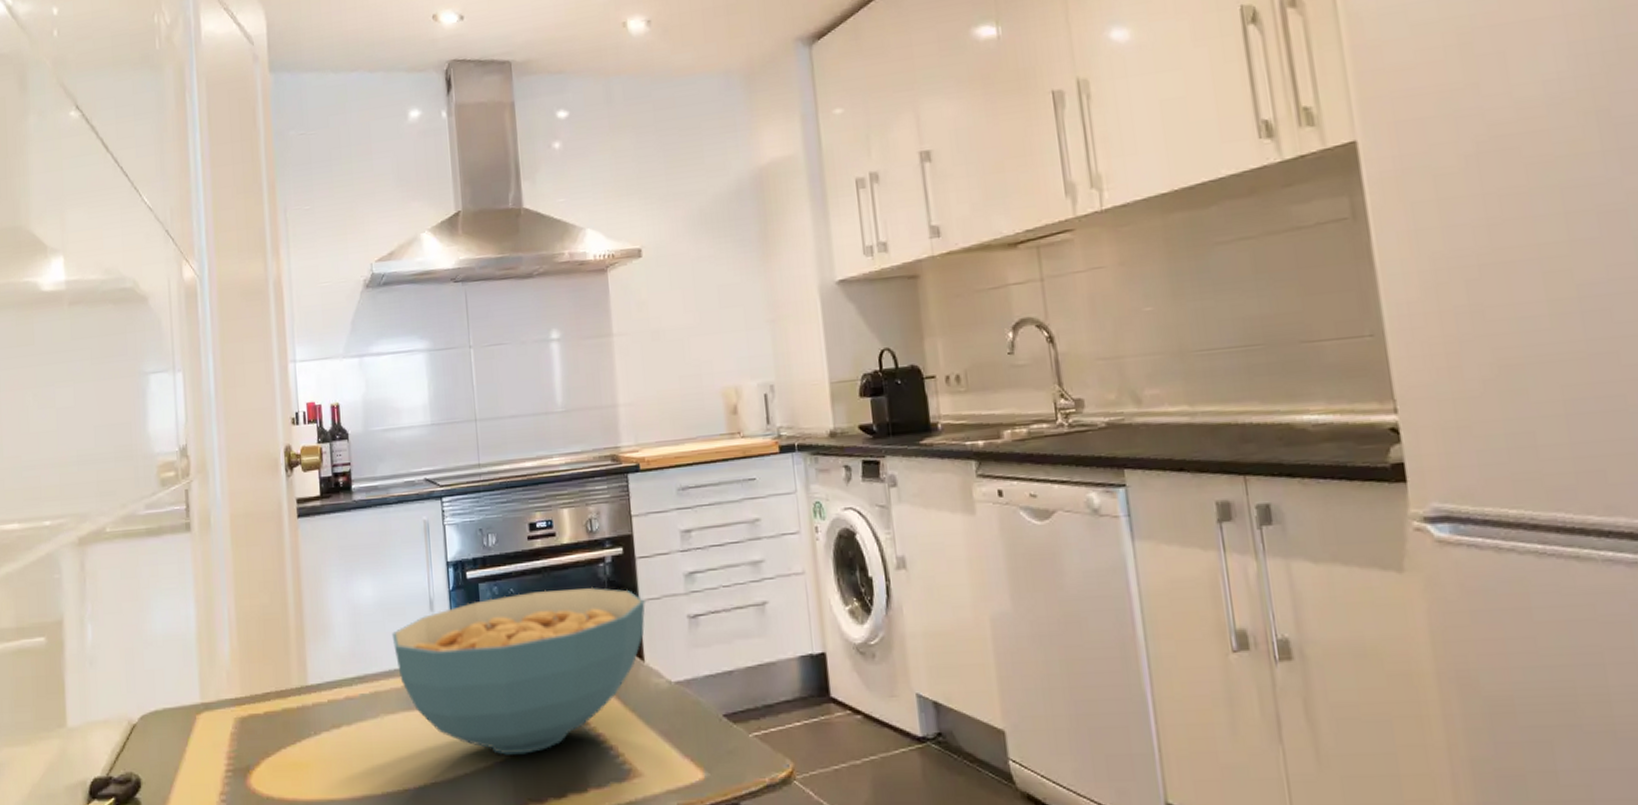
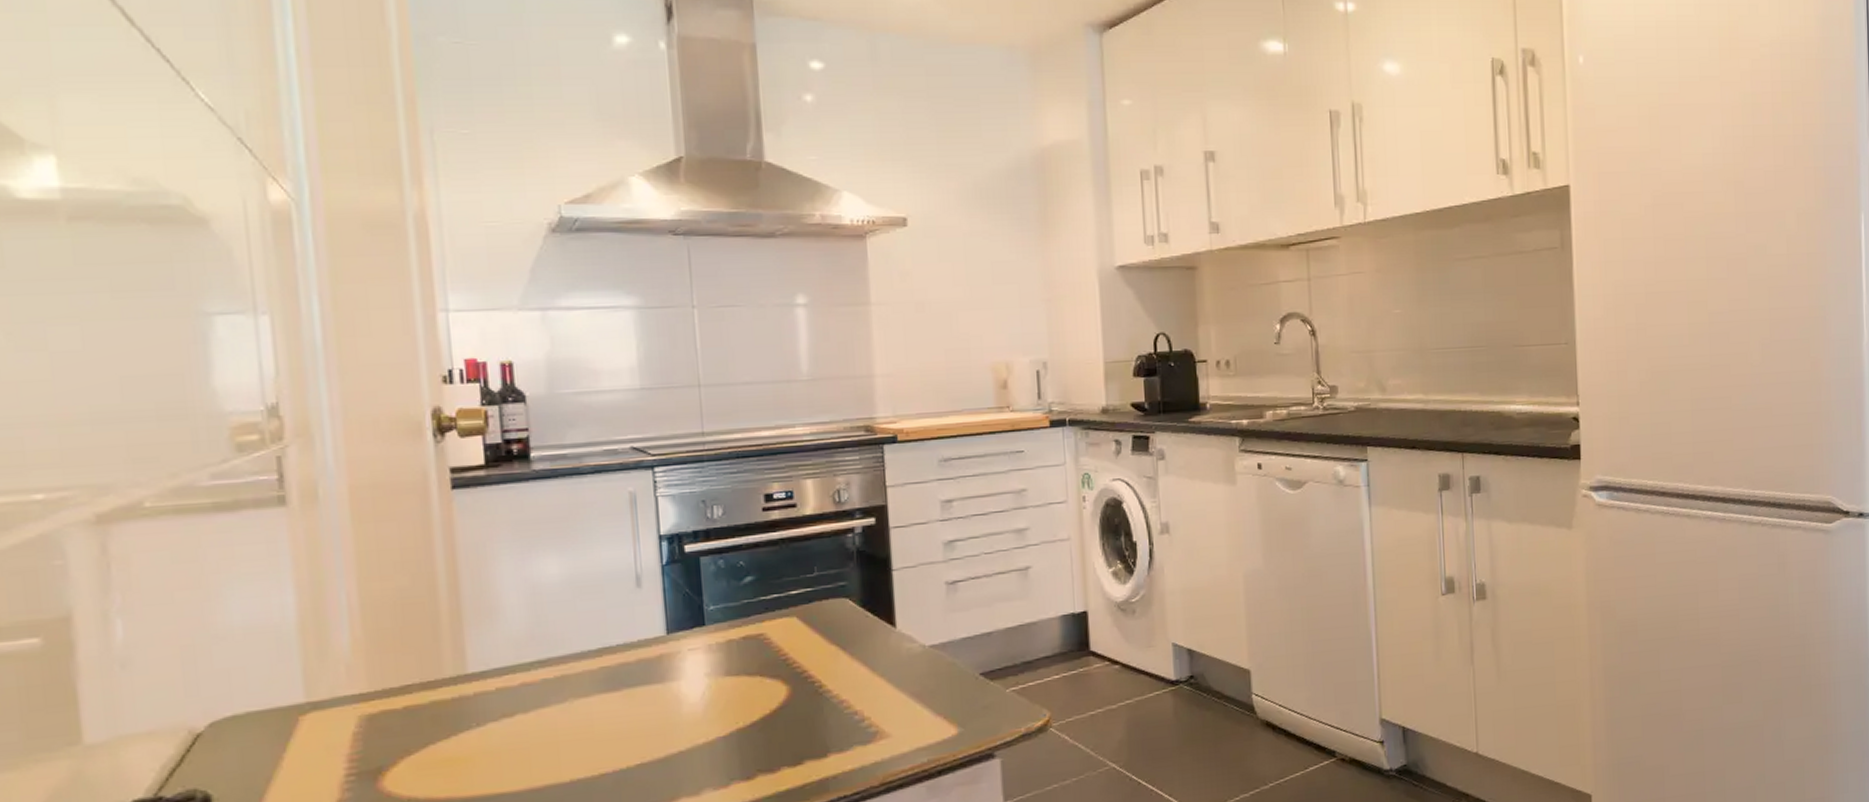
cereal bowl: present [391,587,645,755] -> none [584,557,899,729]

